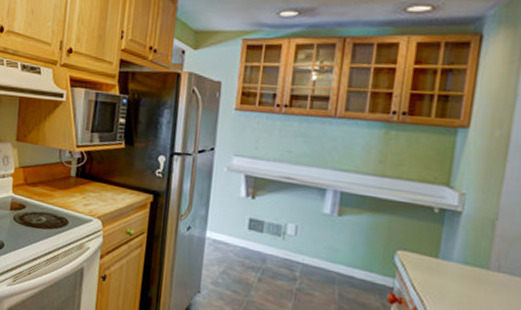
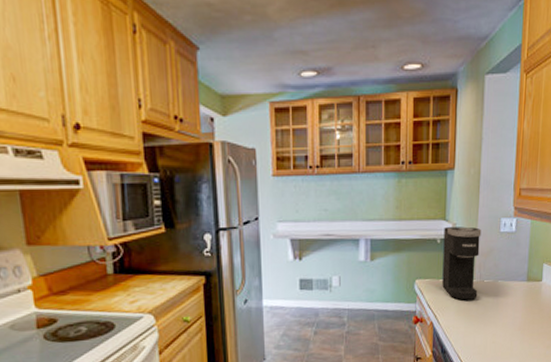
coffee maker: none [436,195,506,295] -> present [442,226,482,300]

